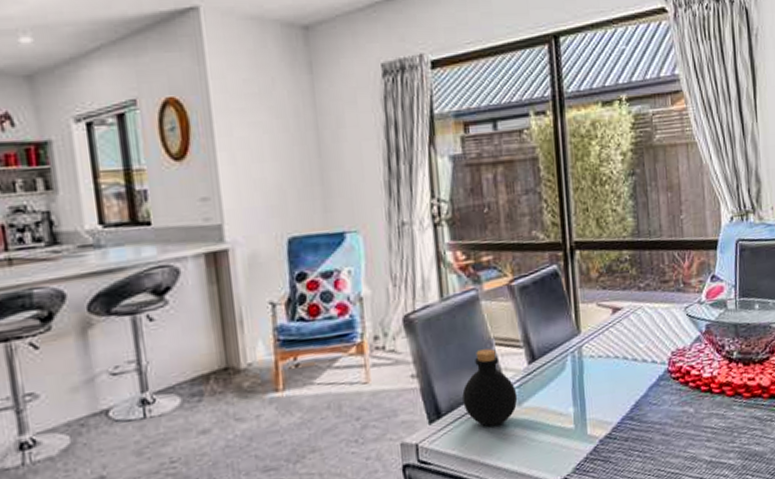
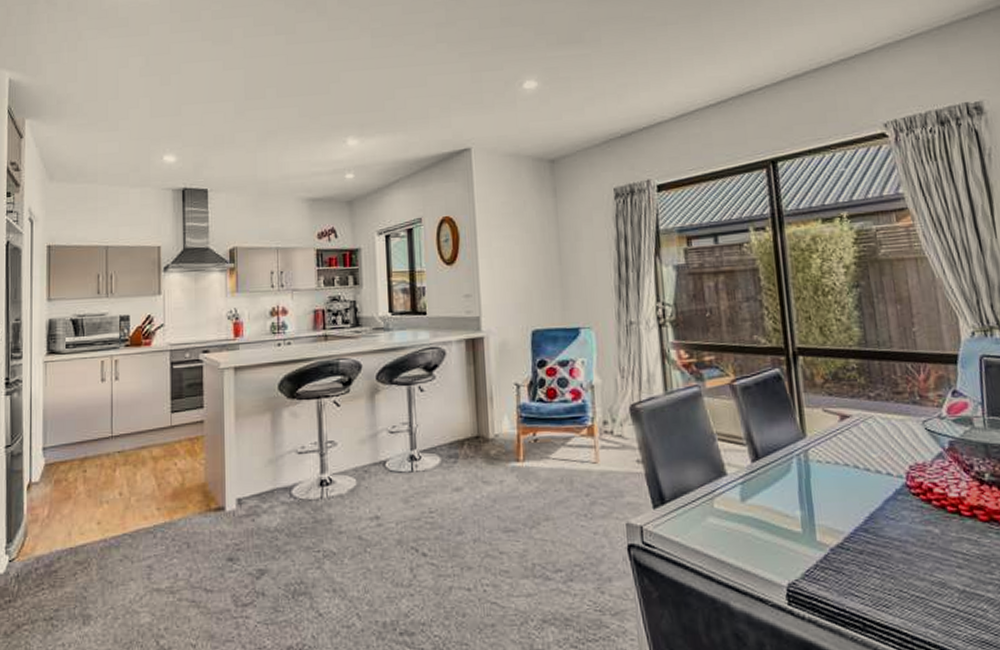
bottle: present [462,348,518,427] -> none [685,443,742,519]

